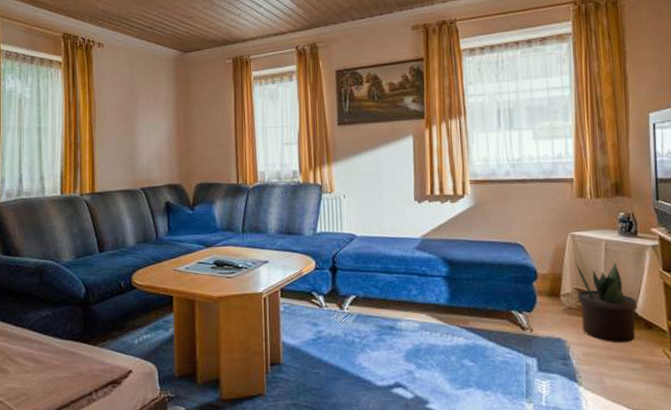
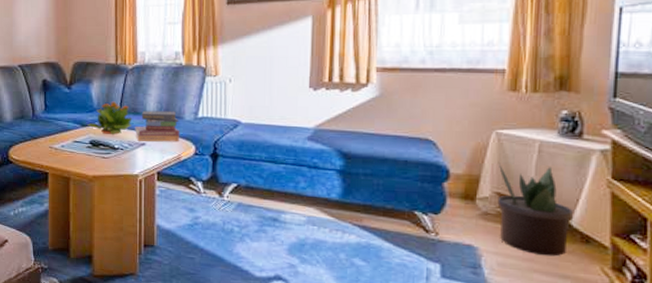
potted flower: none [211,221,255,255] -> present [87,101,133,136]
books: none [258,228,301,260] -> present [135,110,180,143]

